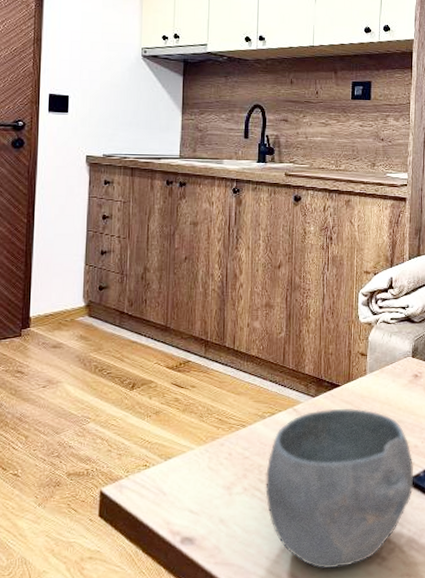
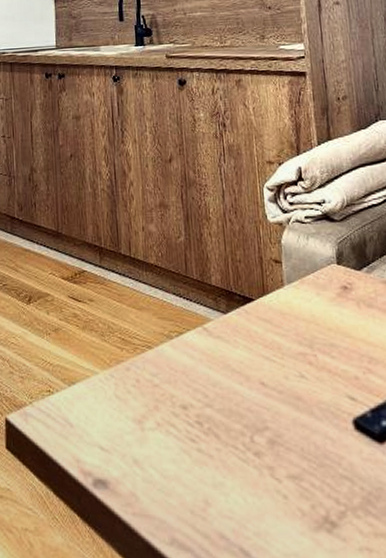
bowl: present [265,408,414,569] -> none [179,328,361,532]

